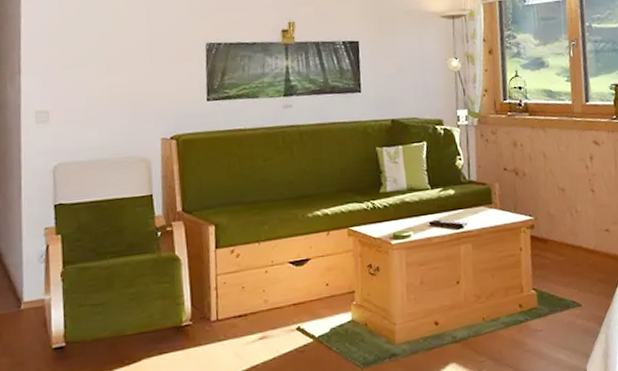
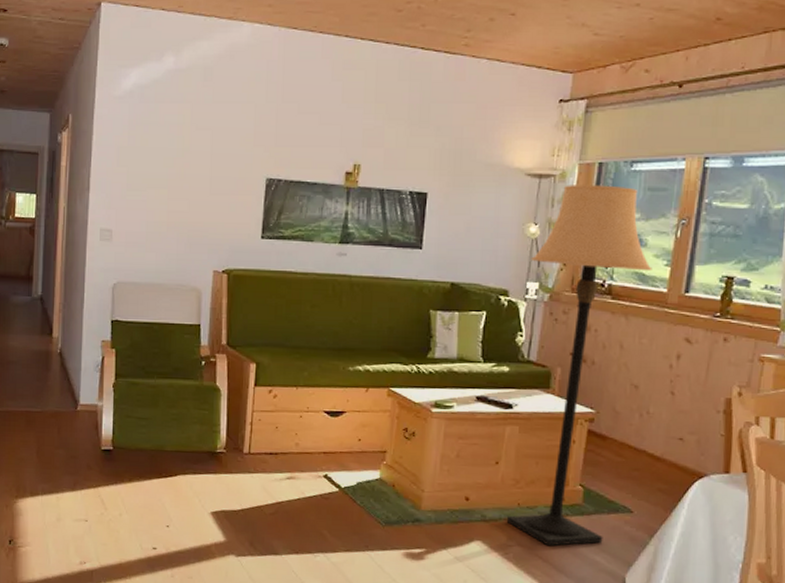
lamp: none [457,19,562,354] -> present [506,185,653,546]

